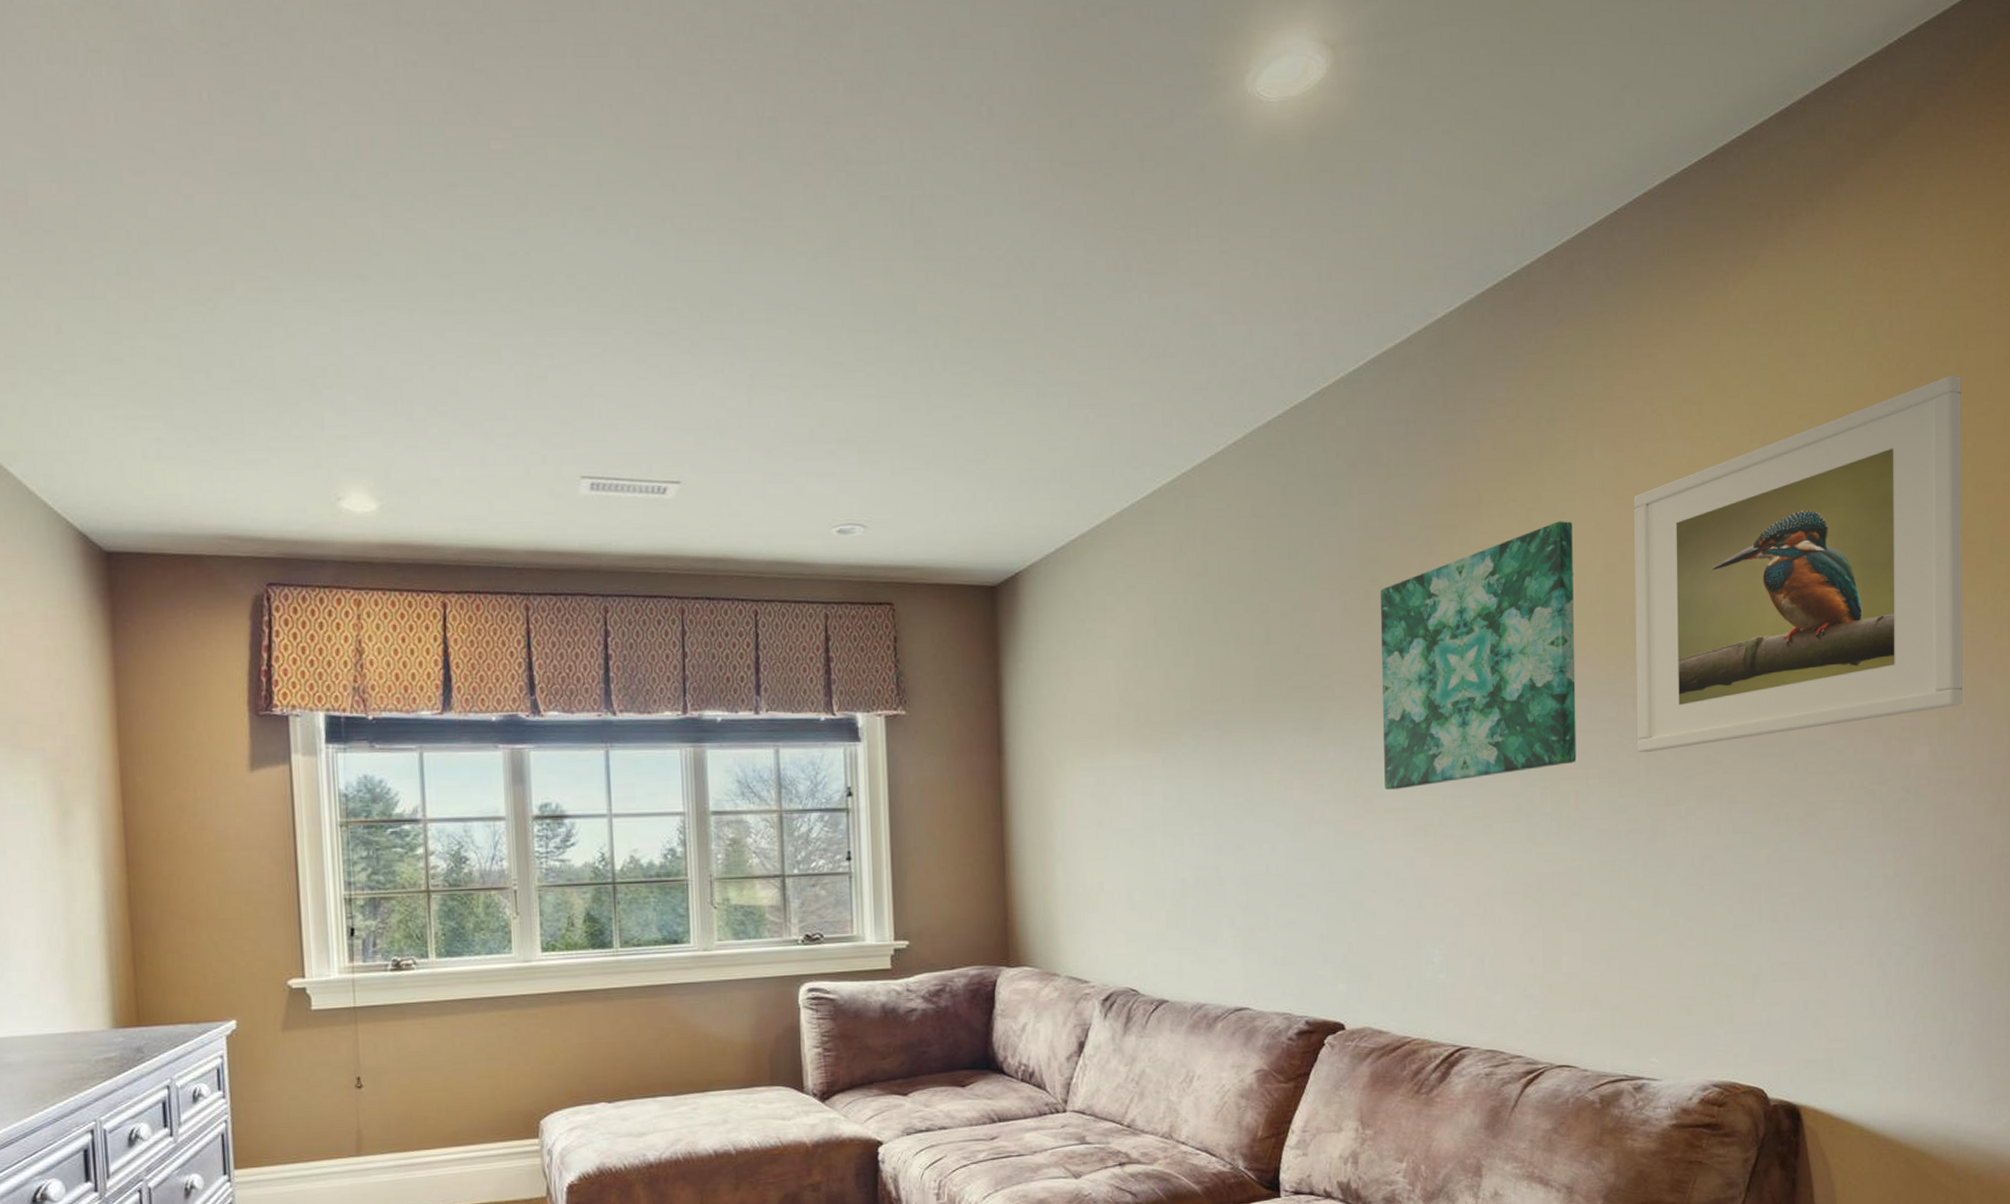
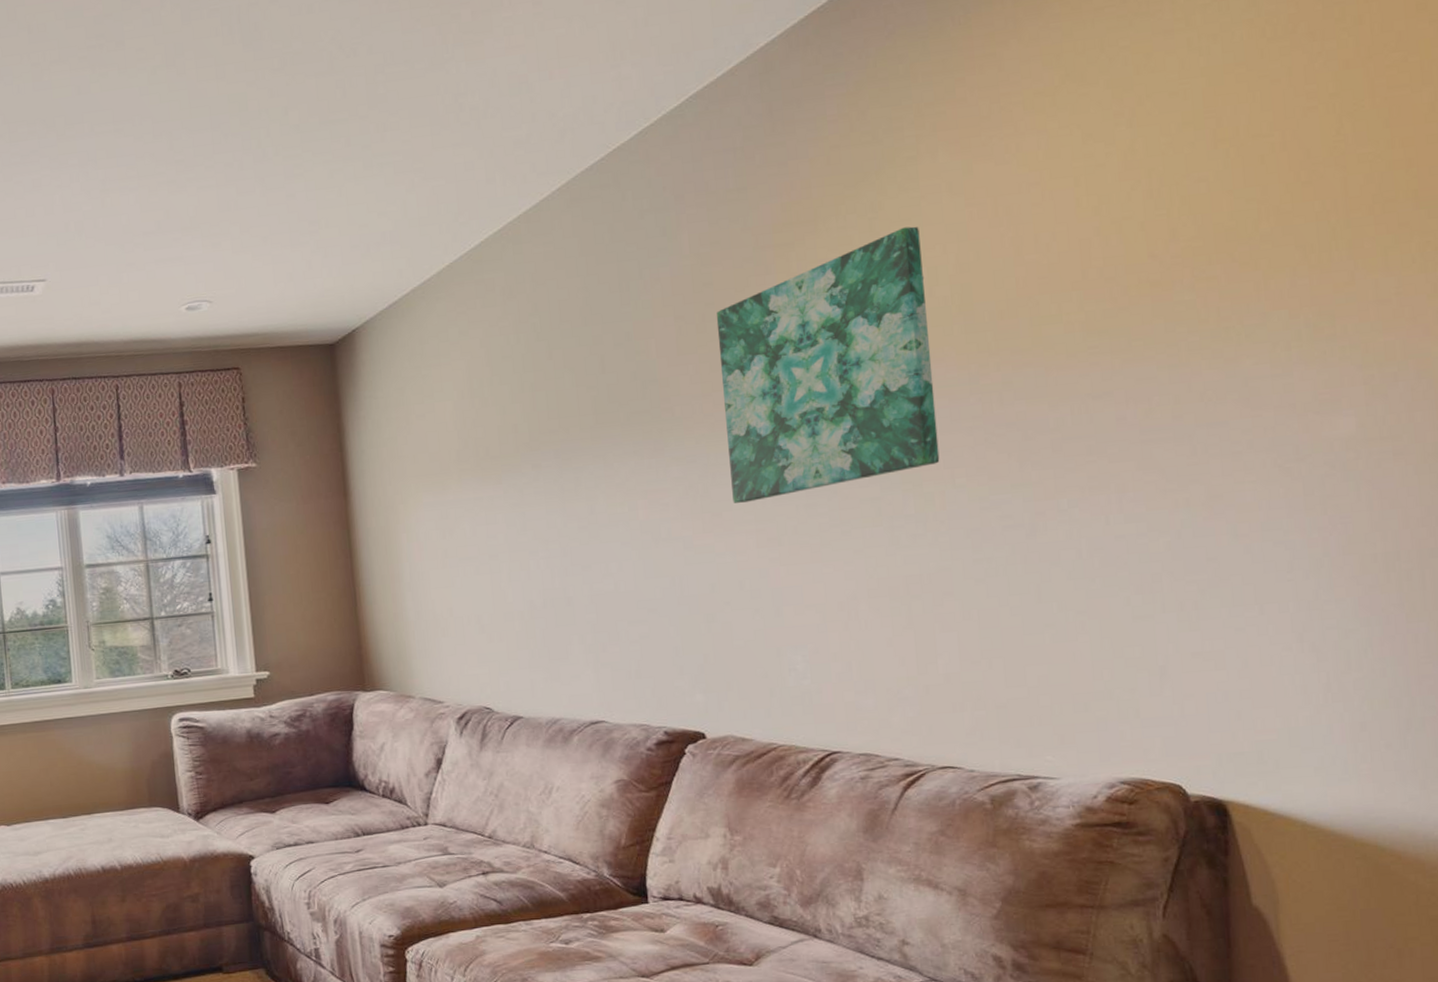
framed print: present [1633,375,1963,753] -> none [985,30,1393,449]

